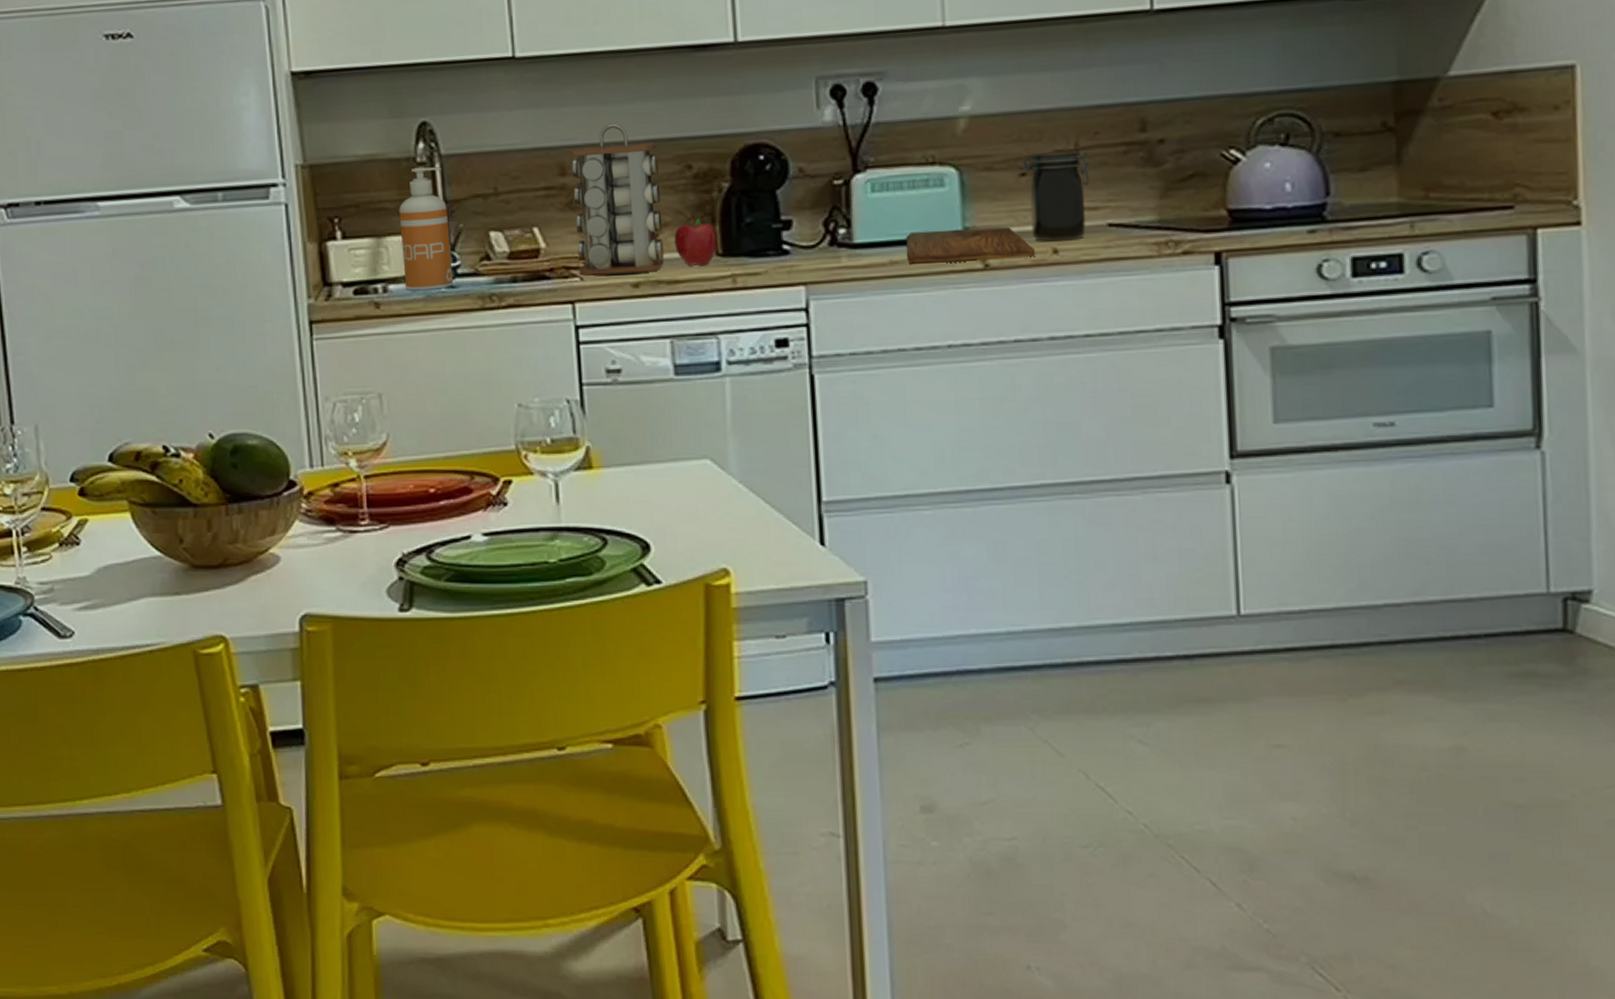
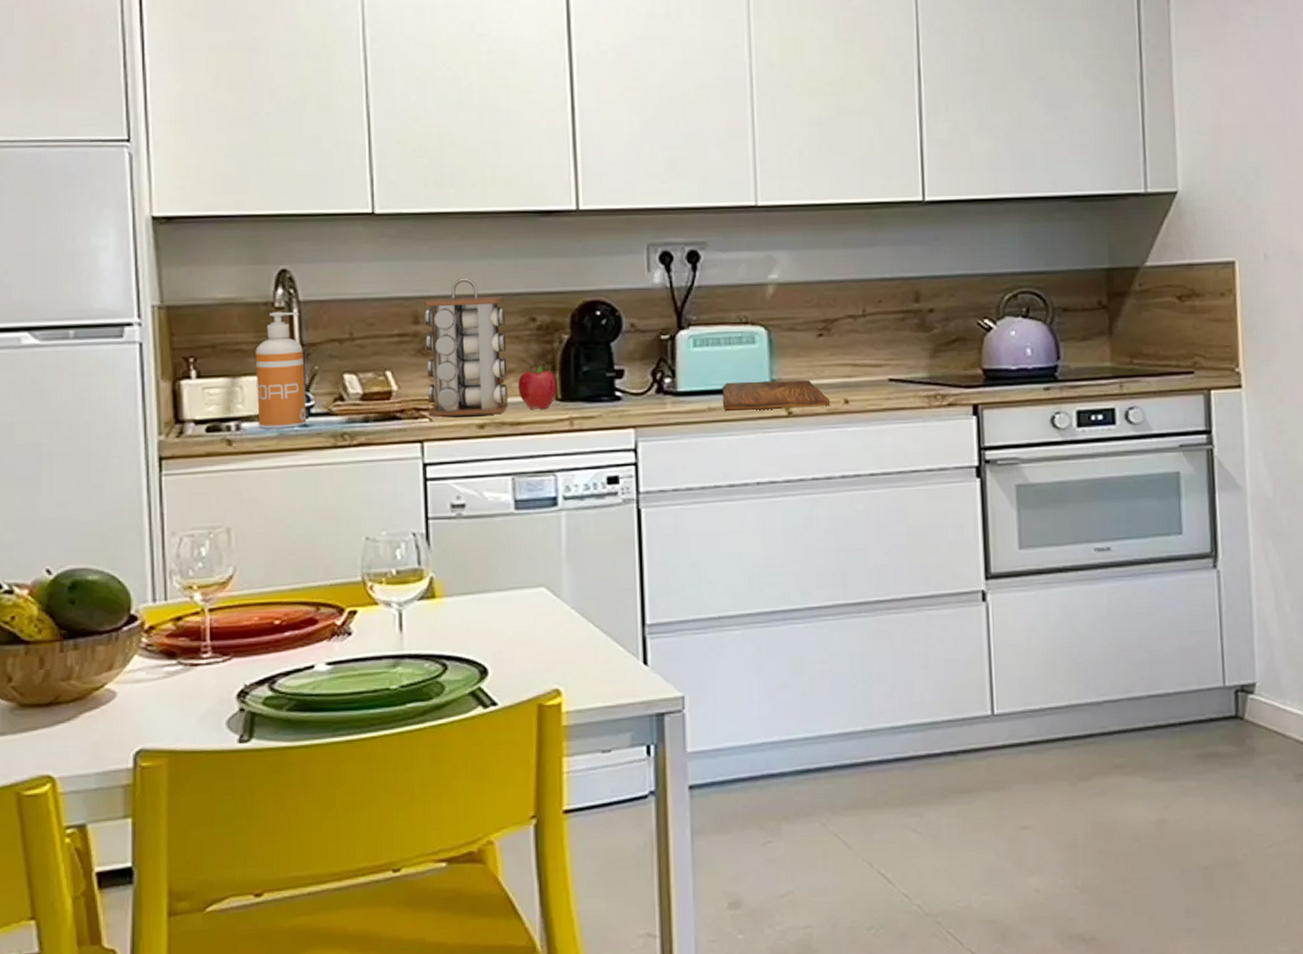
jar: present [1022,151,1090,243] -> none [819,316,875,394]

